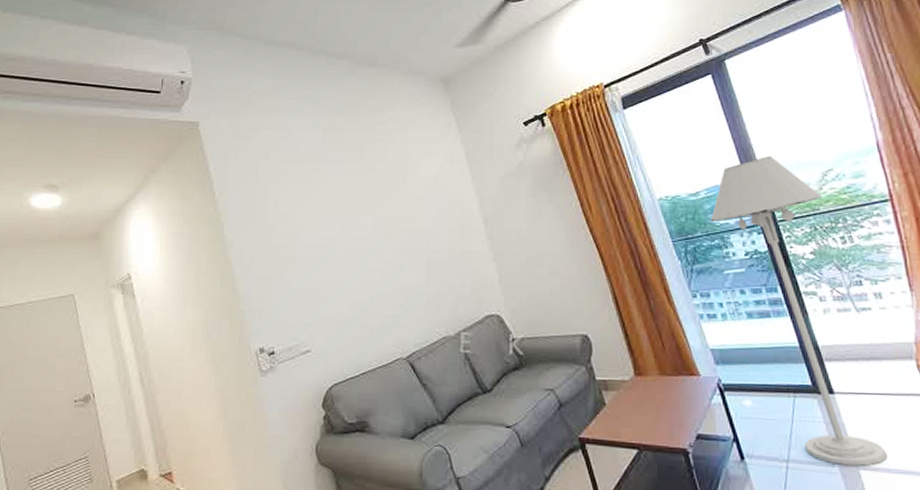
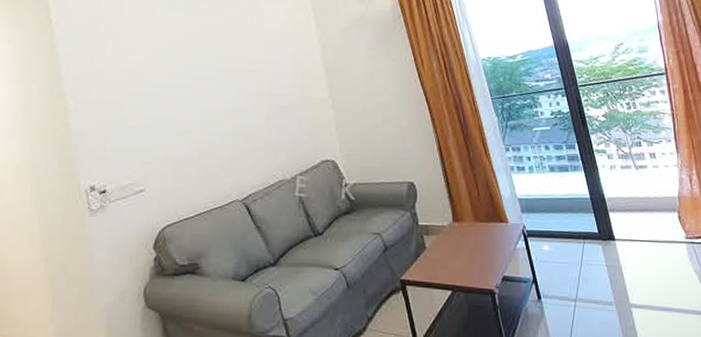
floor lamp: present [711,156,887,466] -> none [524,28,652,304]

